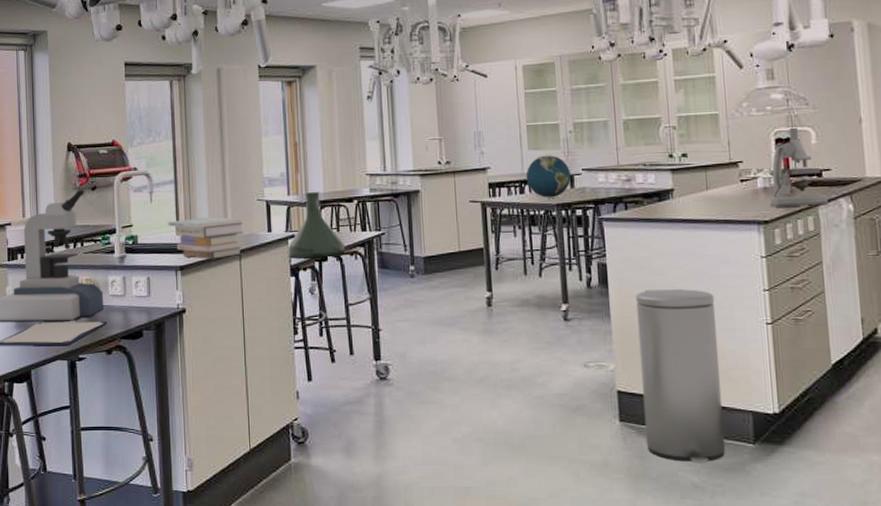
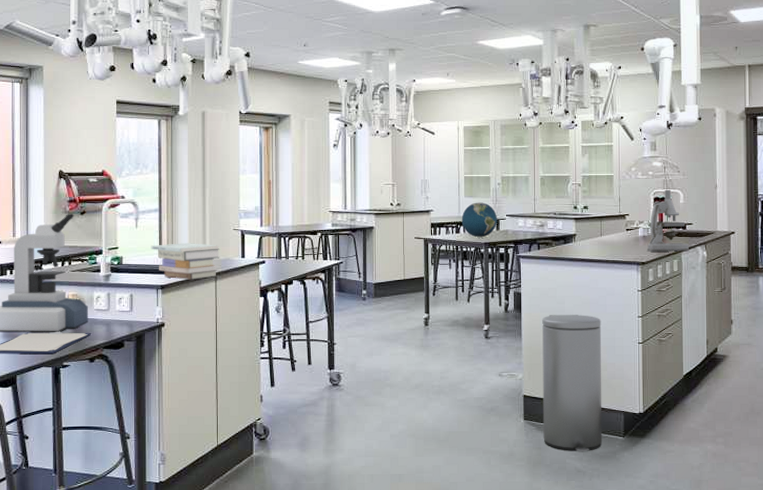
flask: present [287,191,346,259] -> none [258,224,309,282]

